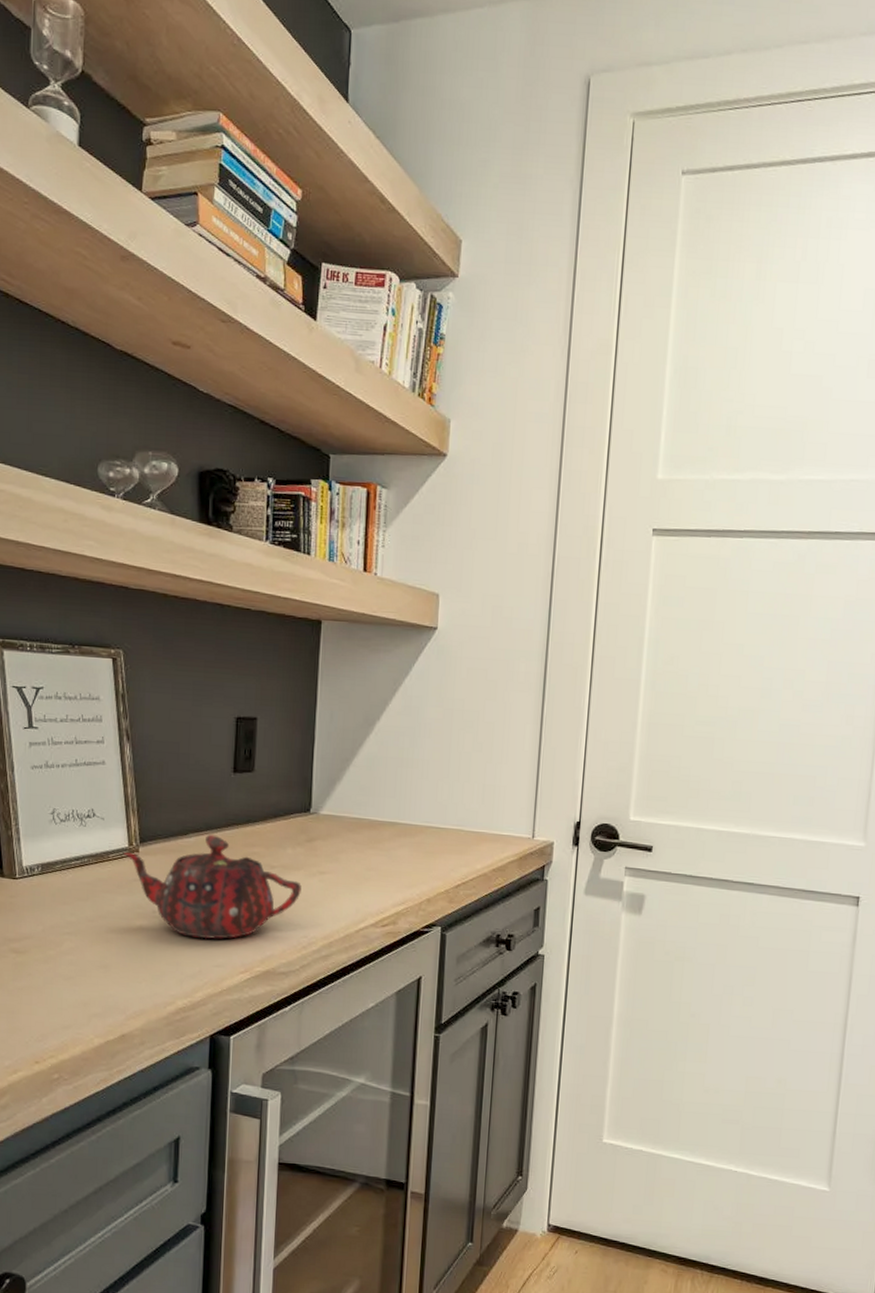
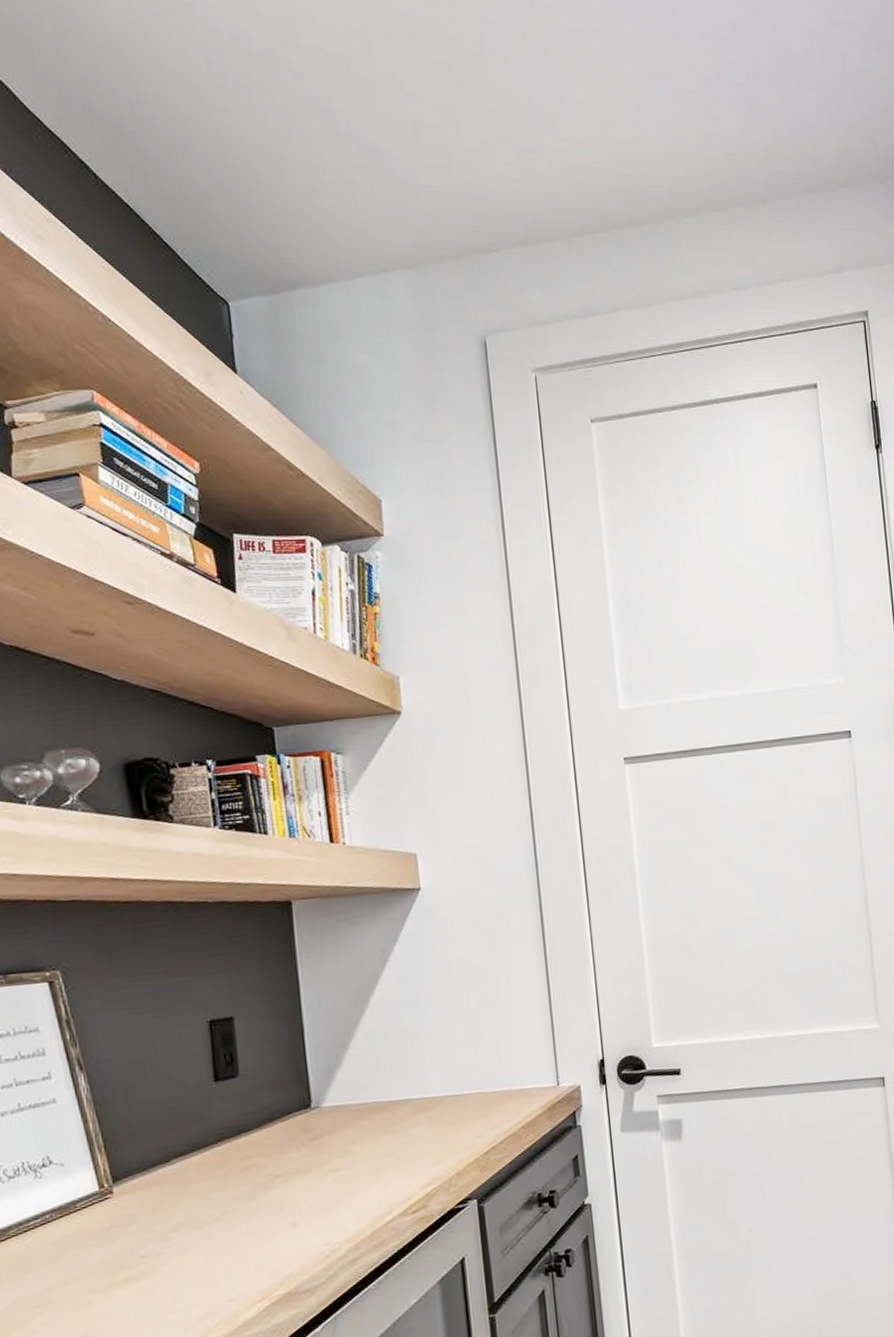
teapot: present [124,834,302,939] -> none [94,1155,315,1276]

